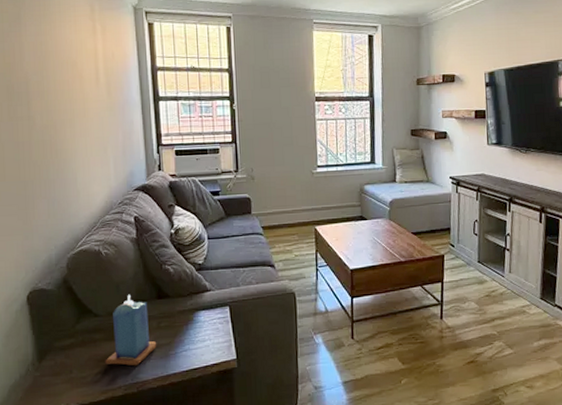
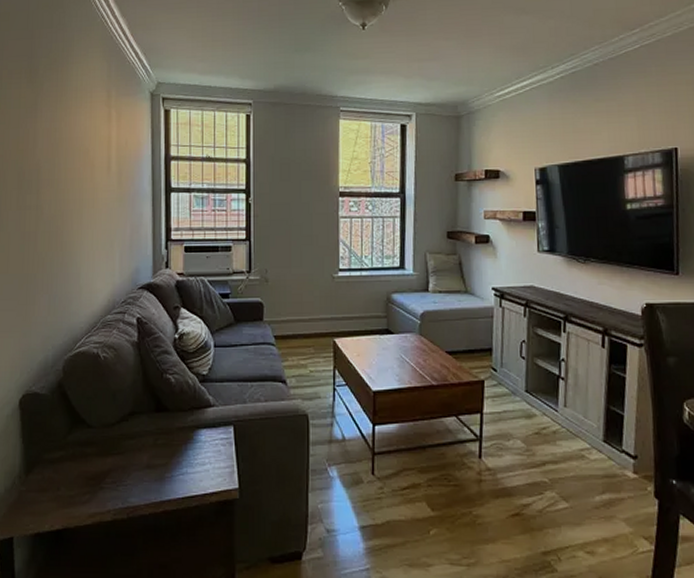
candle: present [105,294,157,366] -> none [95,404,152,488]

